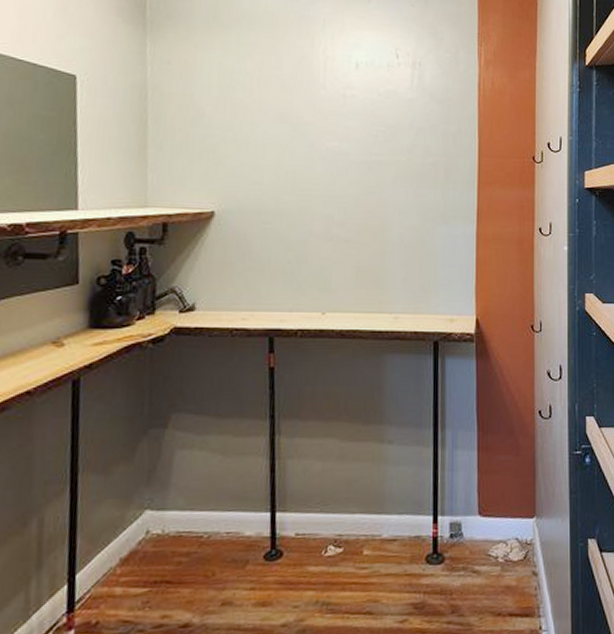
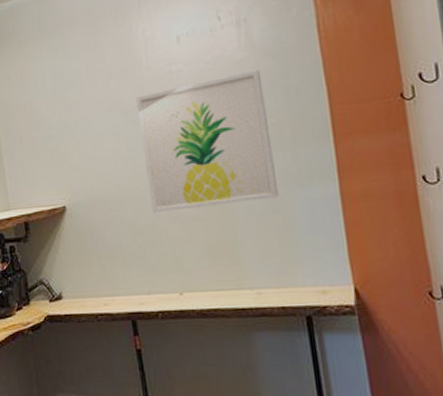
wall art: none [306,111,427,231] -> present [136,70,279,213]

